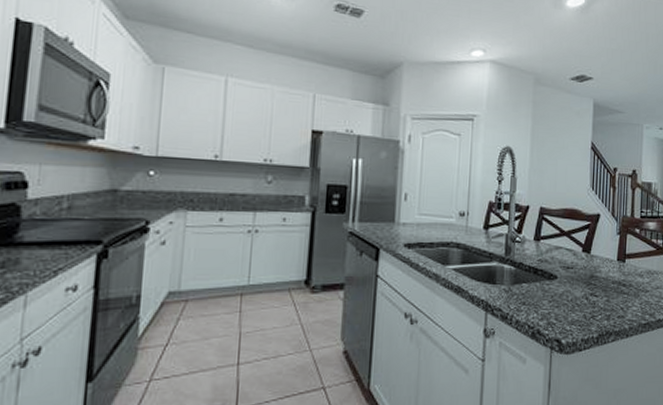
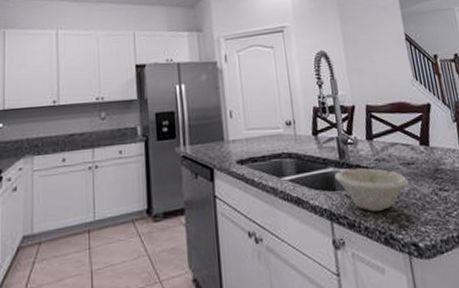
bowl: none [497,265,565,307] -> present [334,167,410,212]

